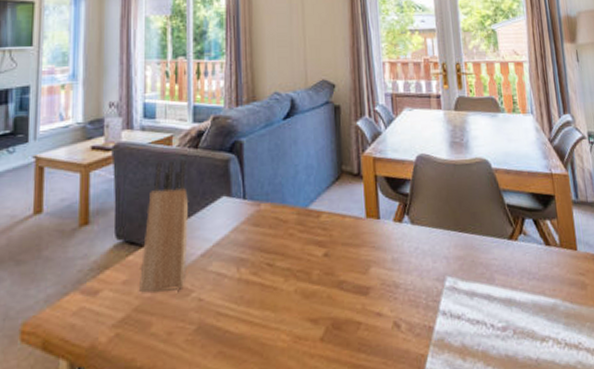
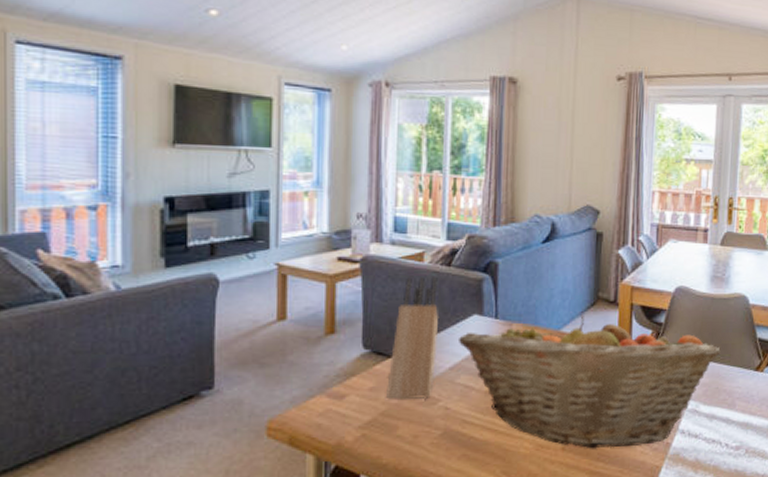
fruit basket: none [208,189,471,339] -> present [457,314,721,449]

